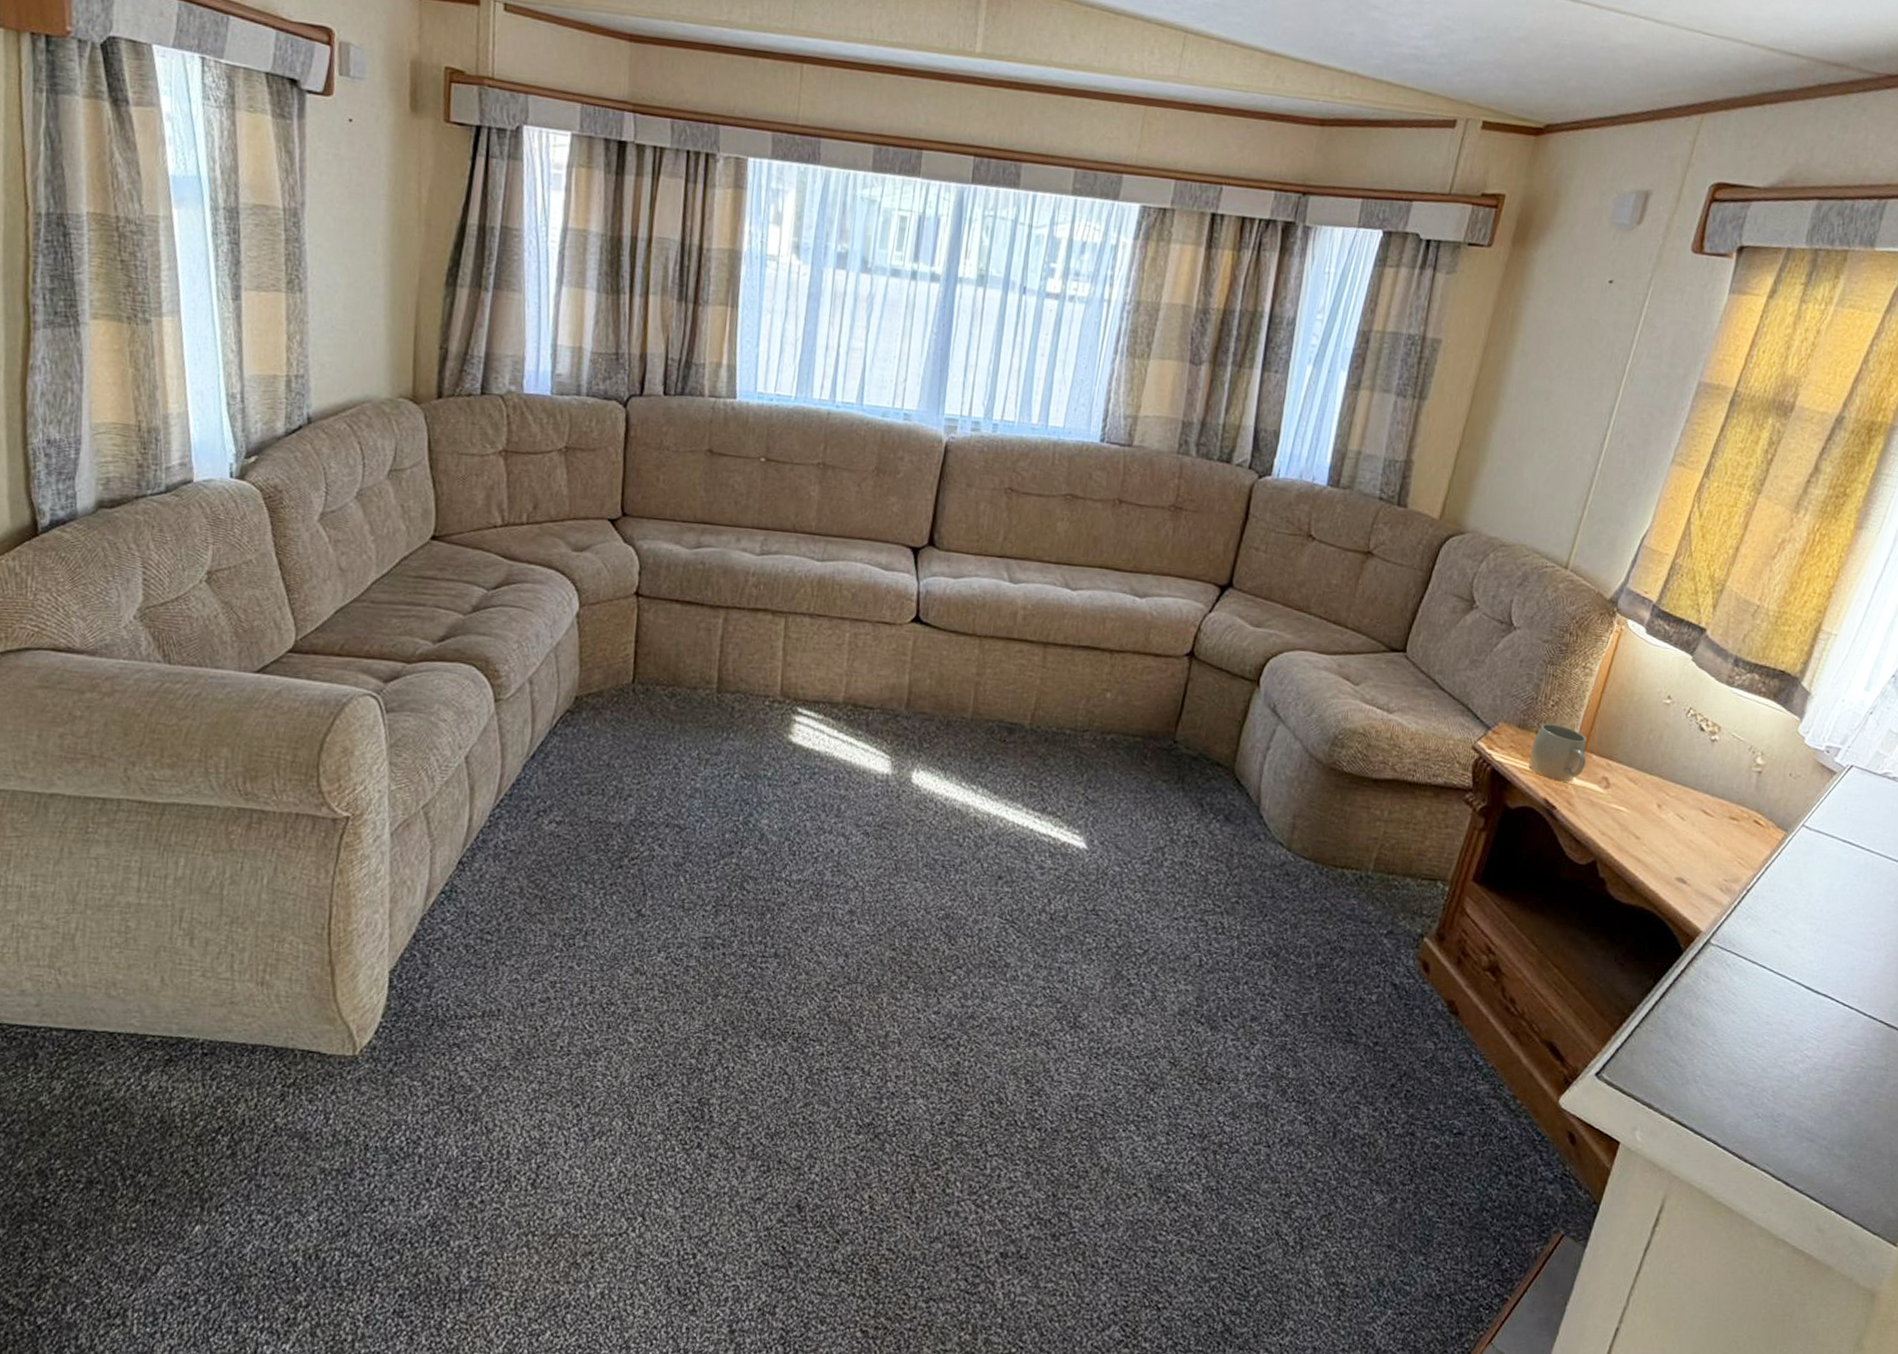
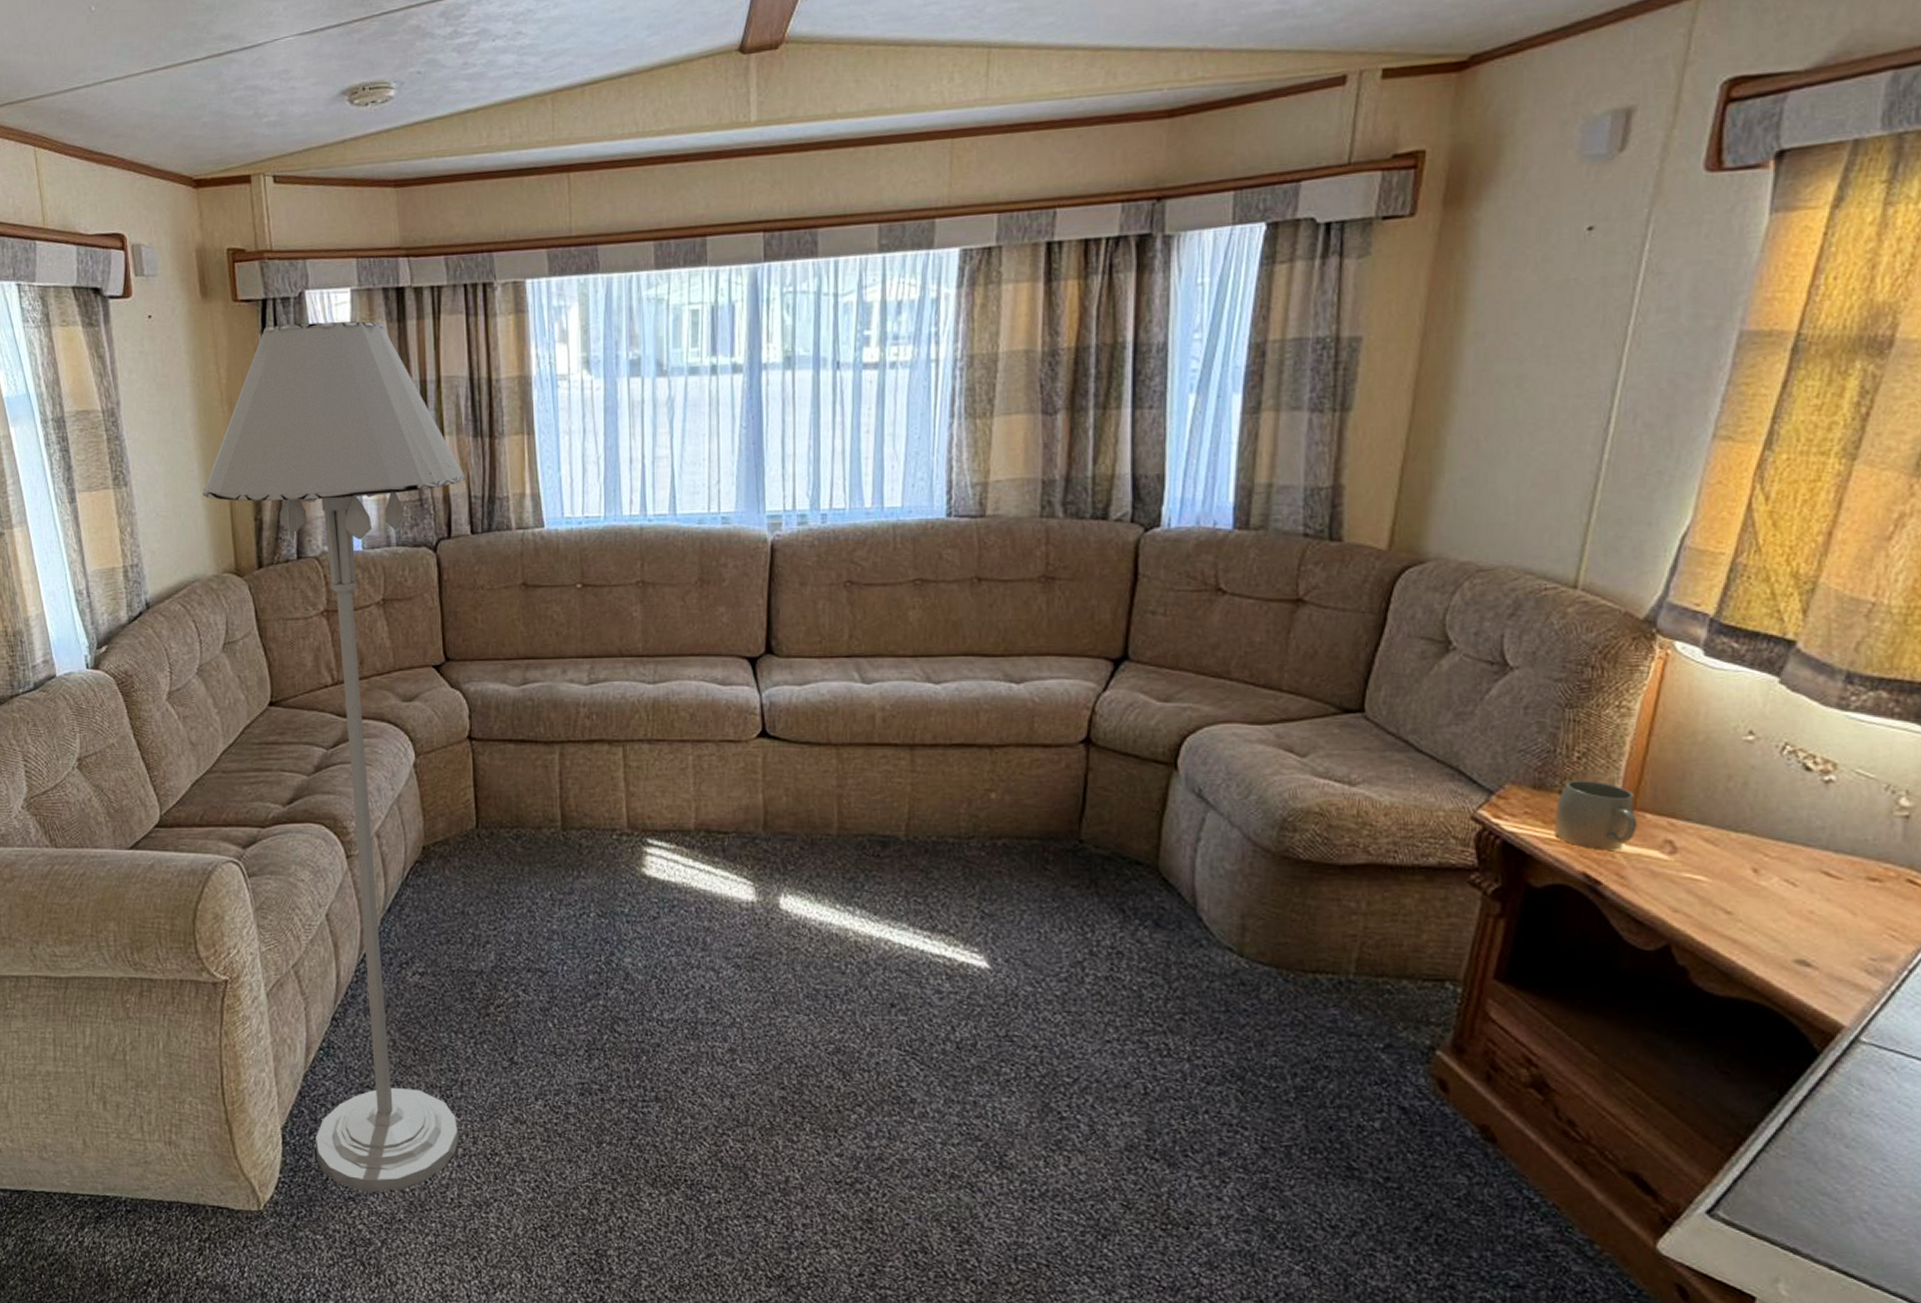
floor lamp: none [386,154,665,1039] -> present [203,321,465,1192]

